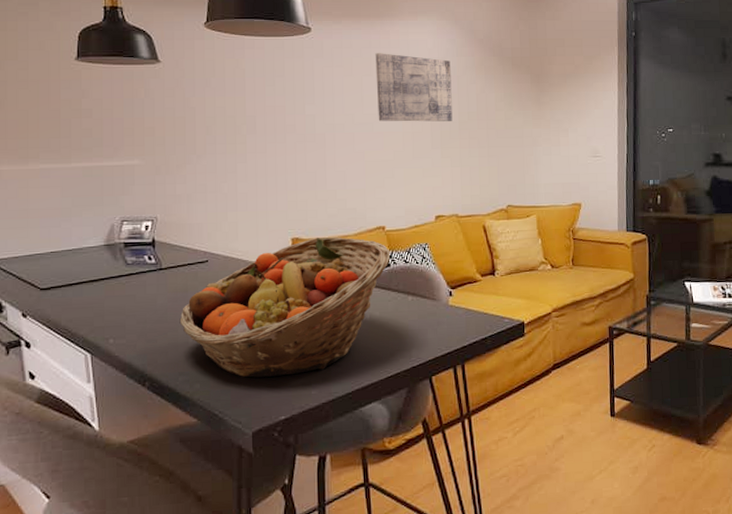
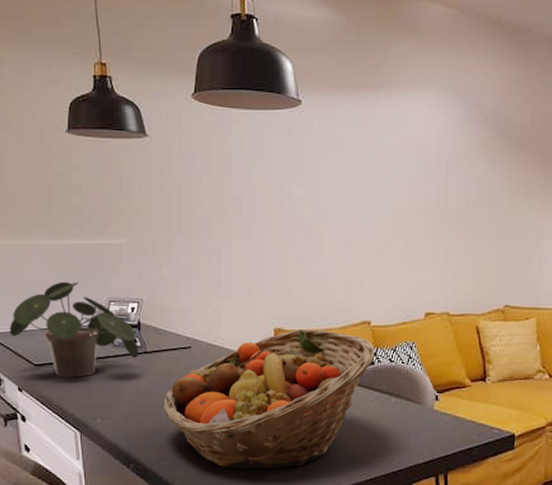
potted plant: none [13,203,154,300] -> present [9,281,139,378]
wall art: present [375,53,453,122] -> none [368,130,451,209]

